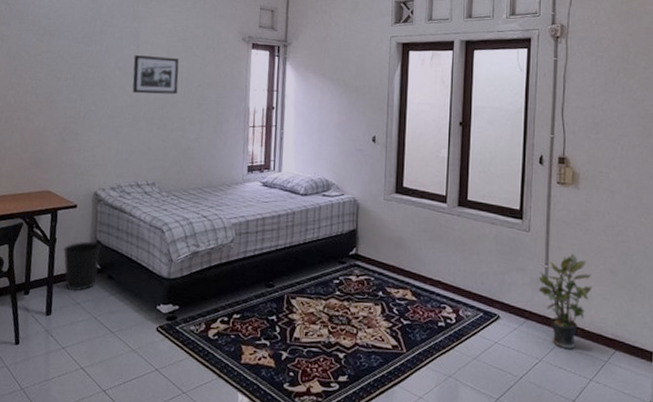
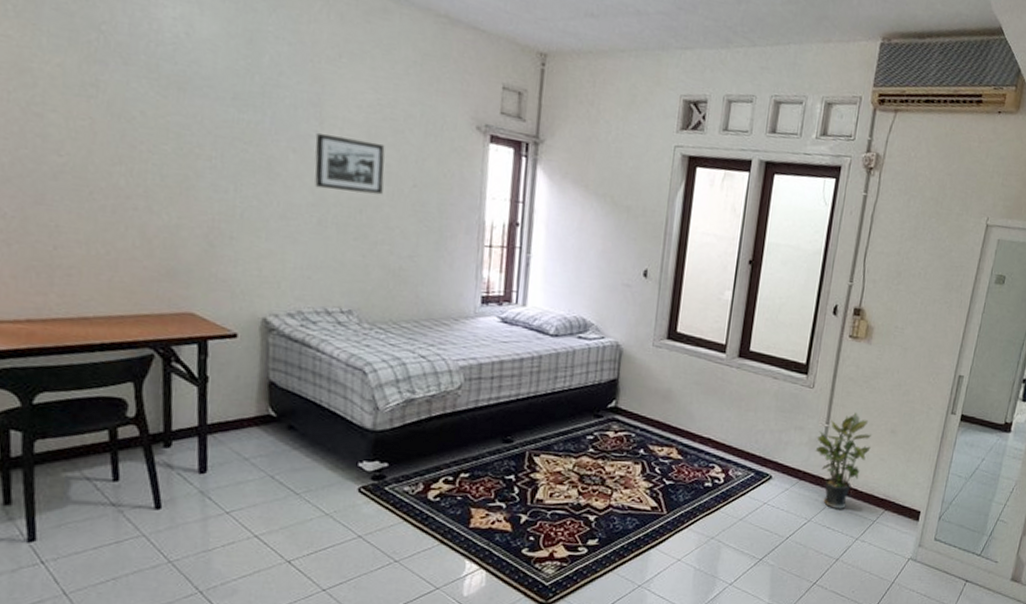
wastebasket: present [63,241,102,292] -> none [219,381,277,445]

